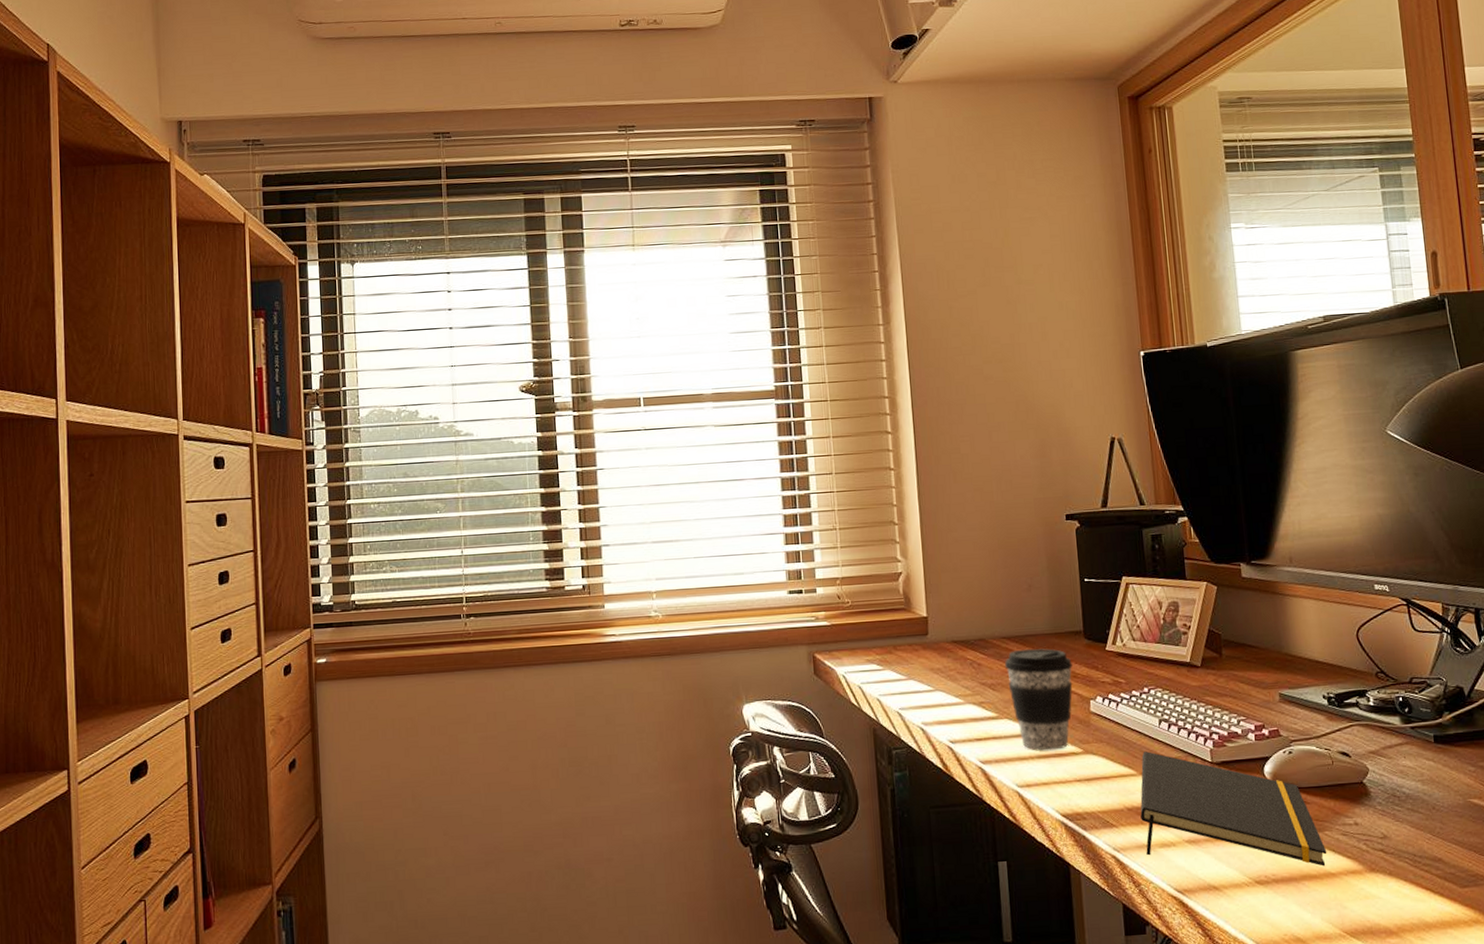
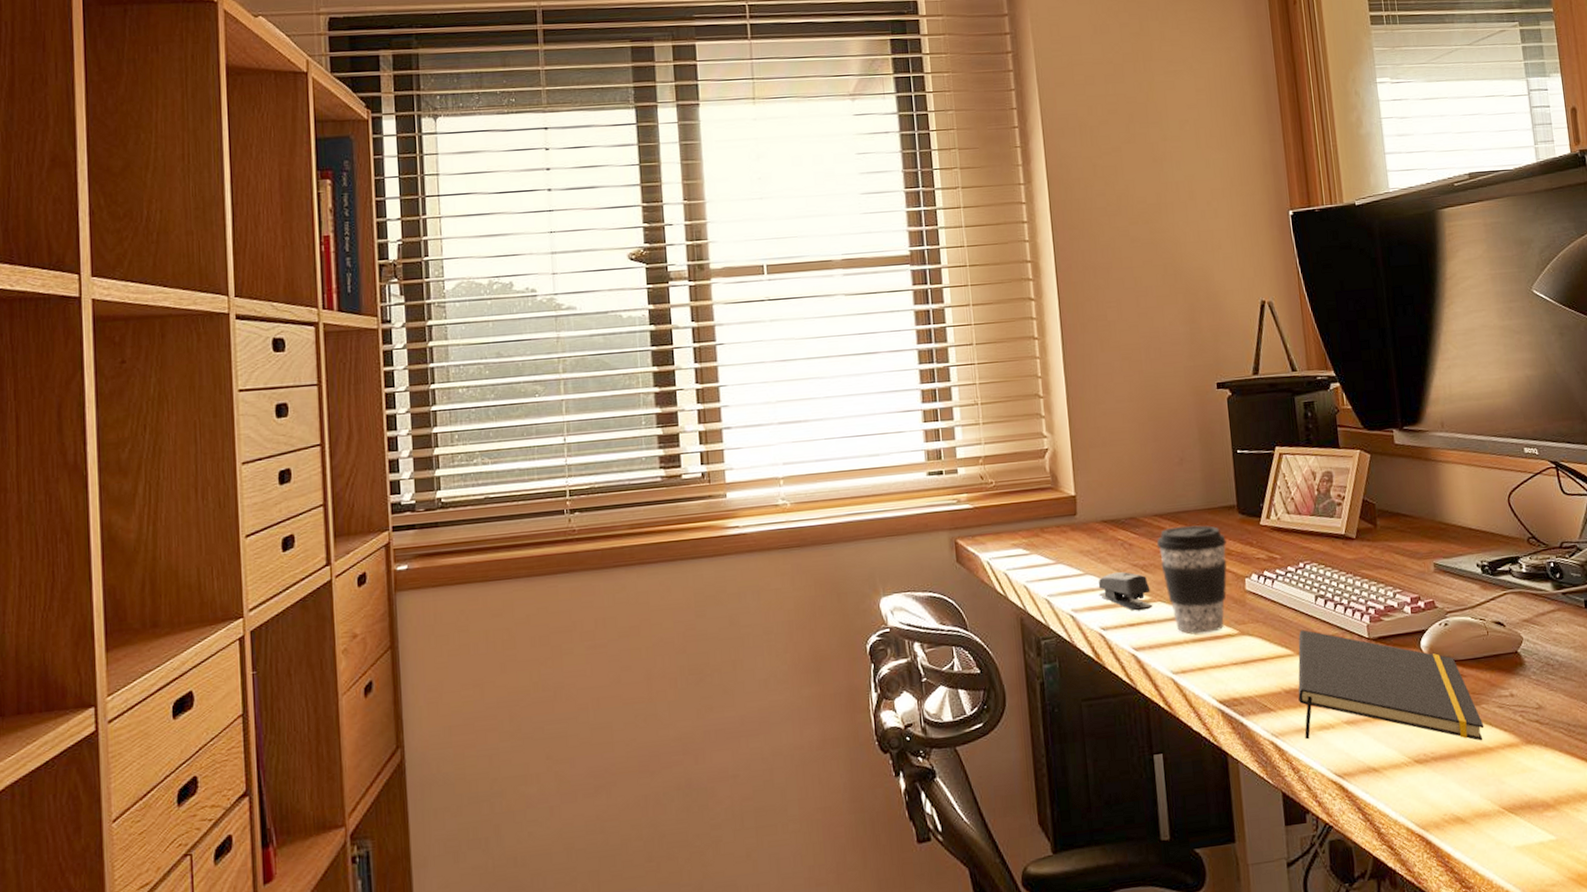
stapler: none [947,690,1000,727] -> present [1098,572,1153,611]

